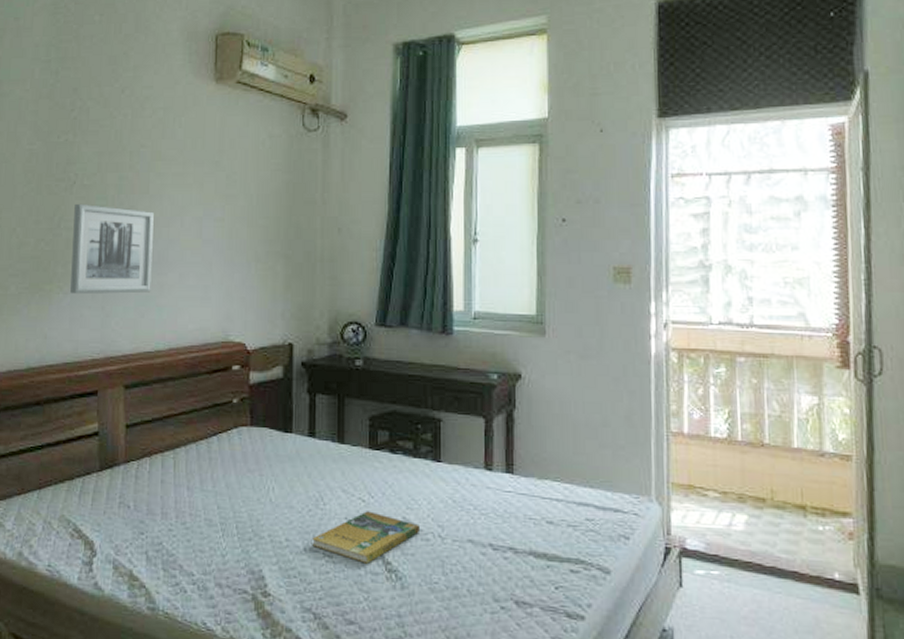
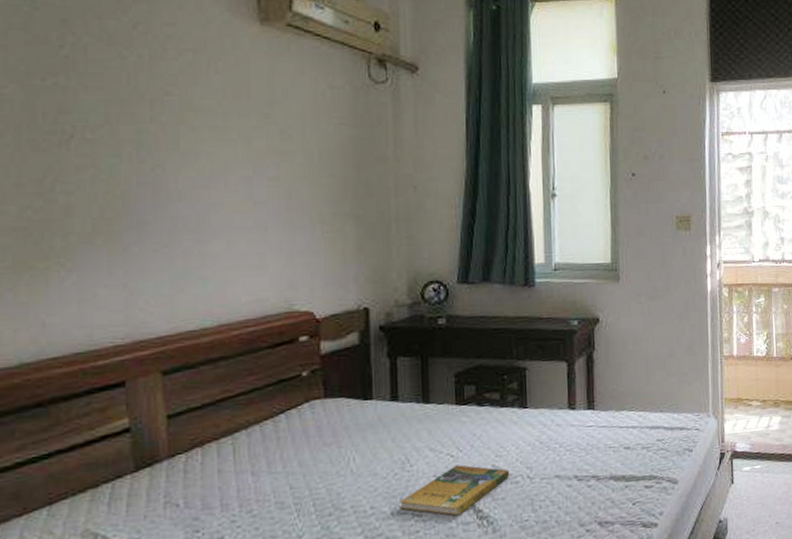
wall art: present [70,203,154,294] -> none [74,161,190,270]

